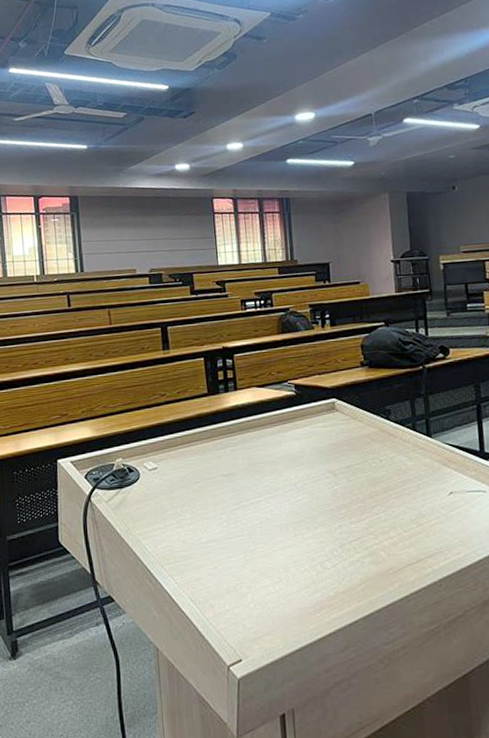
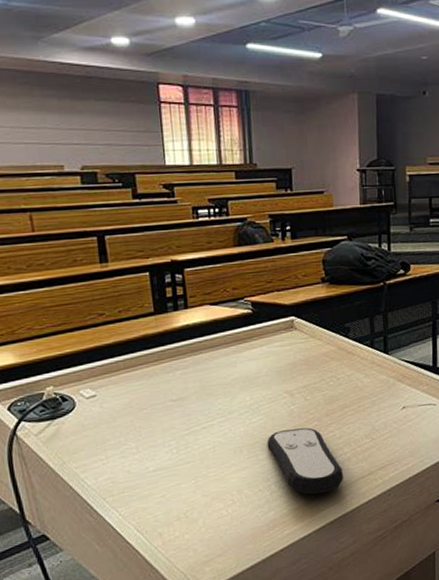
remote control: none [312,509,391,578] -> present [267,427,344,495]

